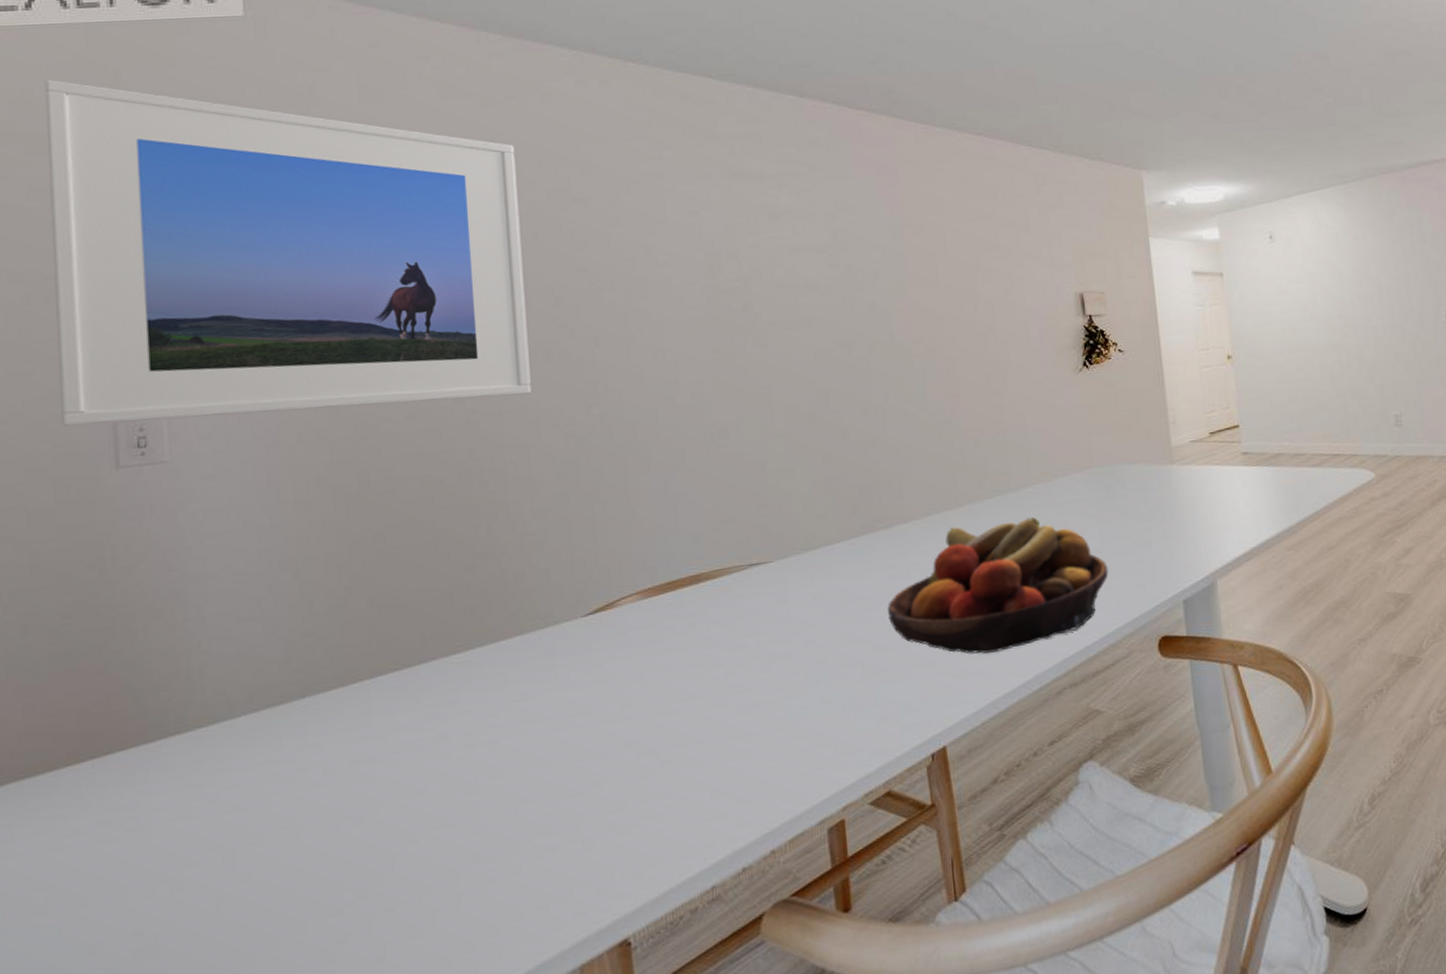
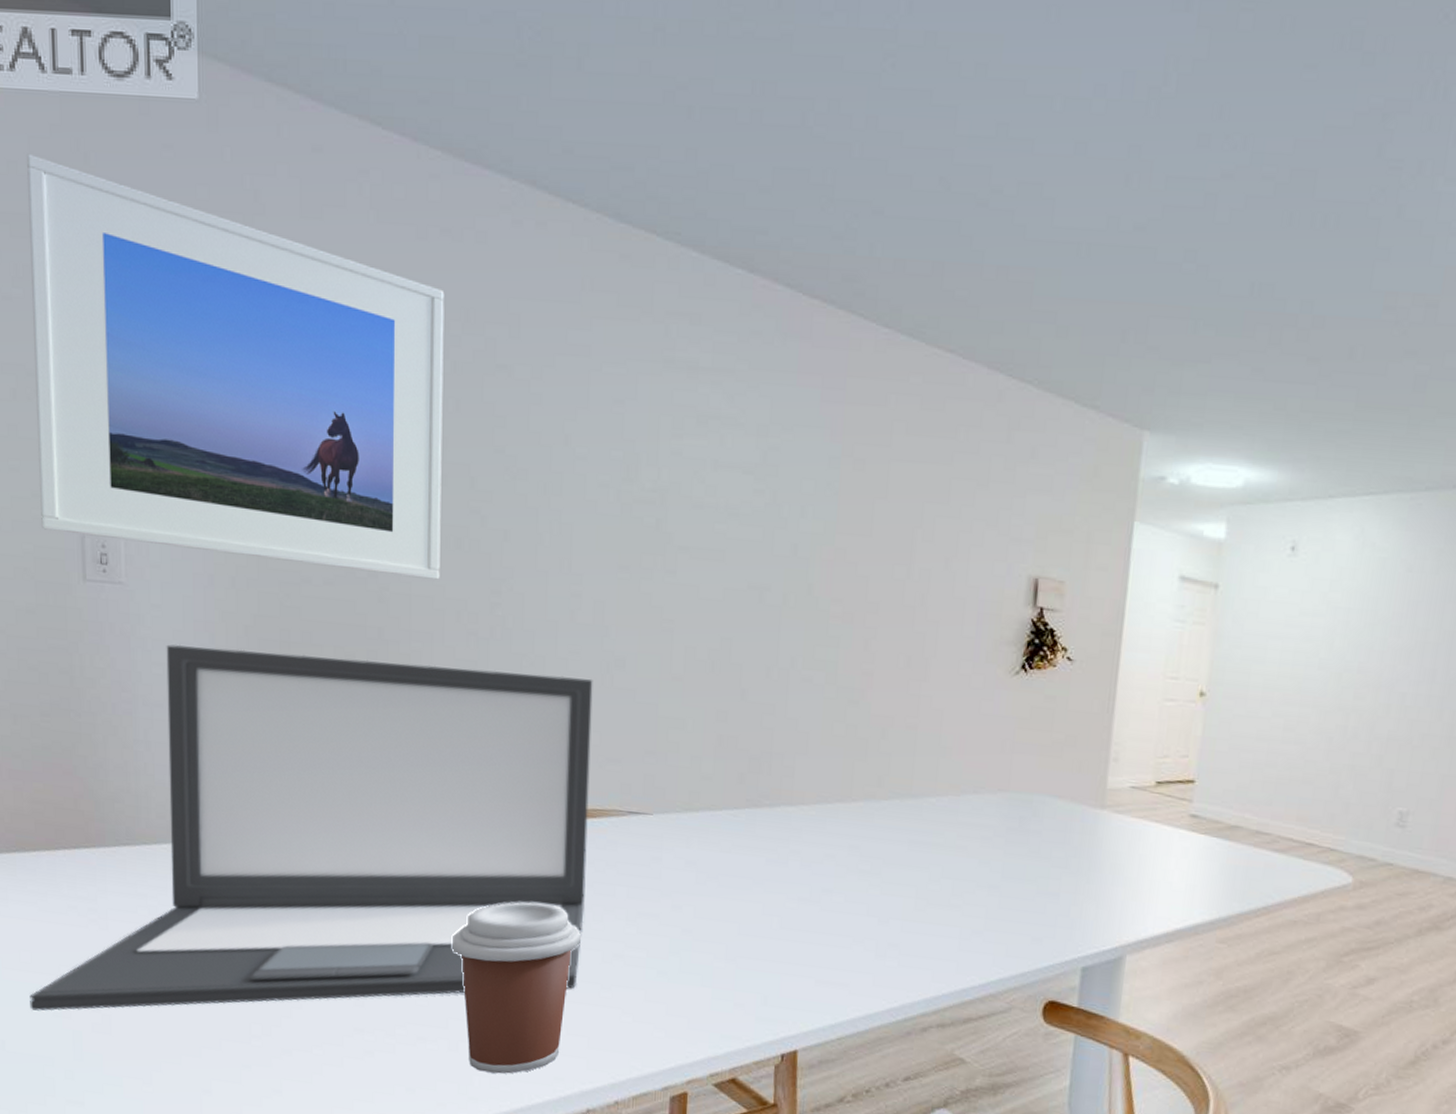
laptop: none [43,453,717,959] -> present [30,644,593,1011]
coffee cup: none [575,672,717,864] -> present [451,901,582,1074]
fruit bowl: present [887,517,1109,654] -> none [760,822,1004,970]

